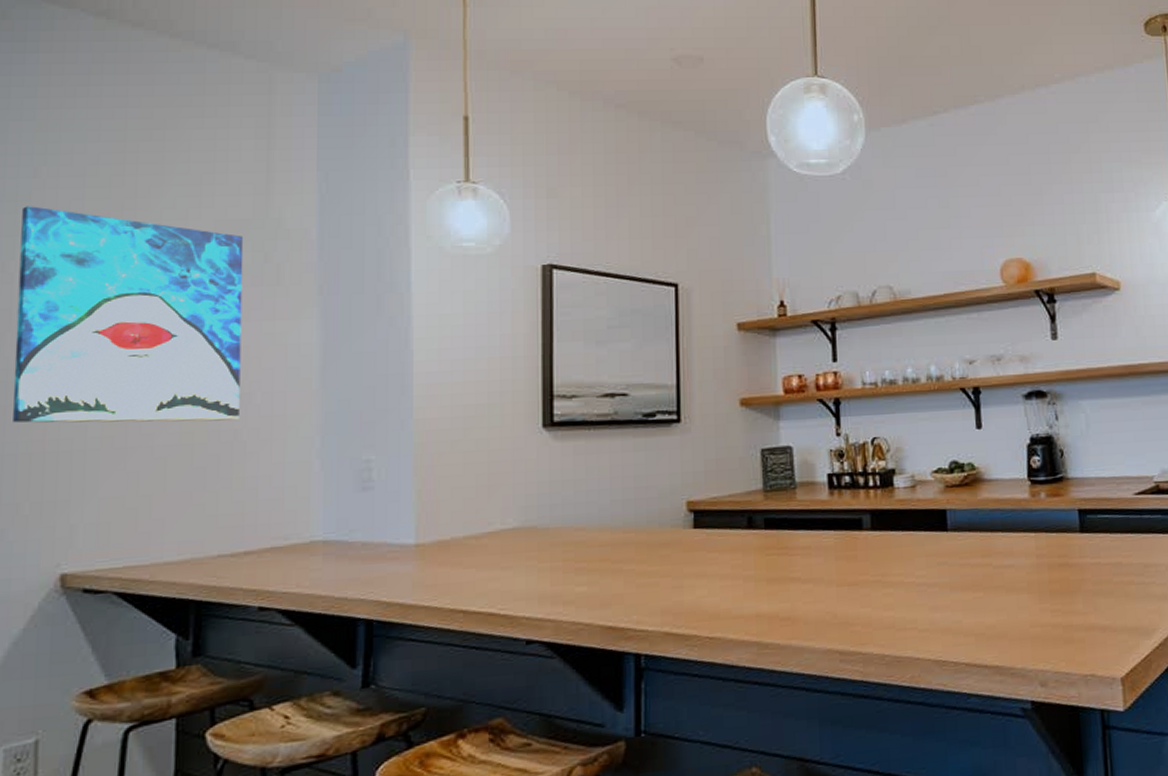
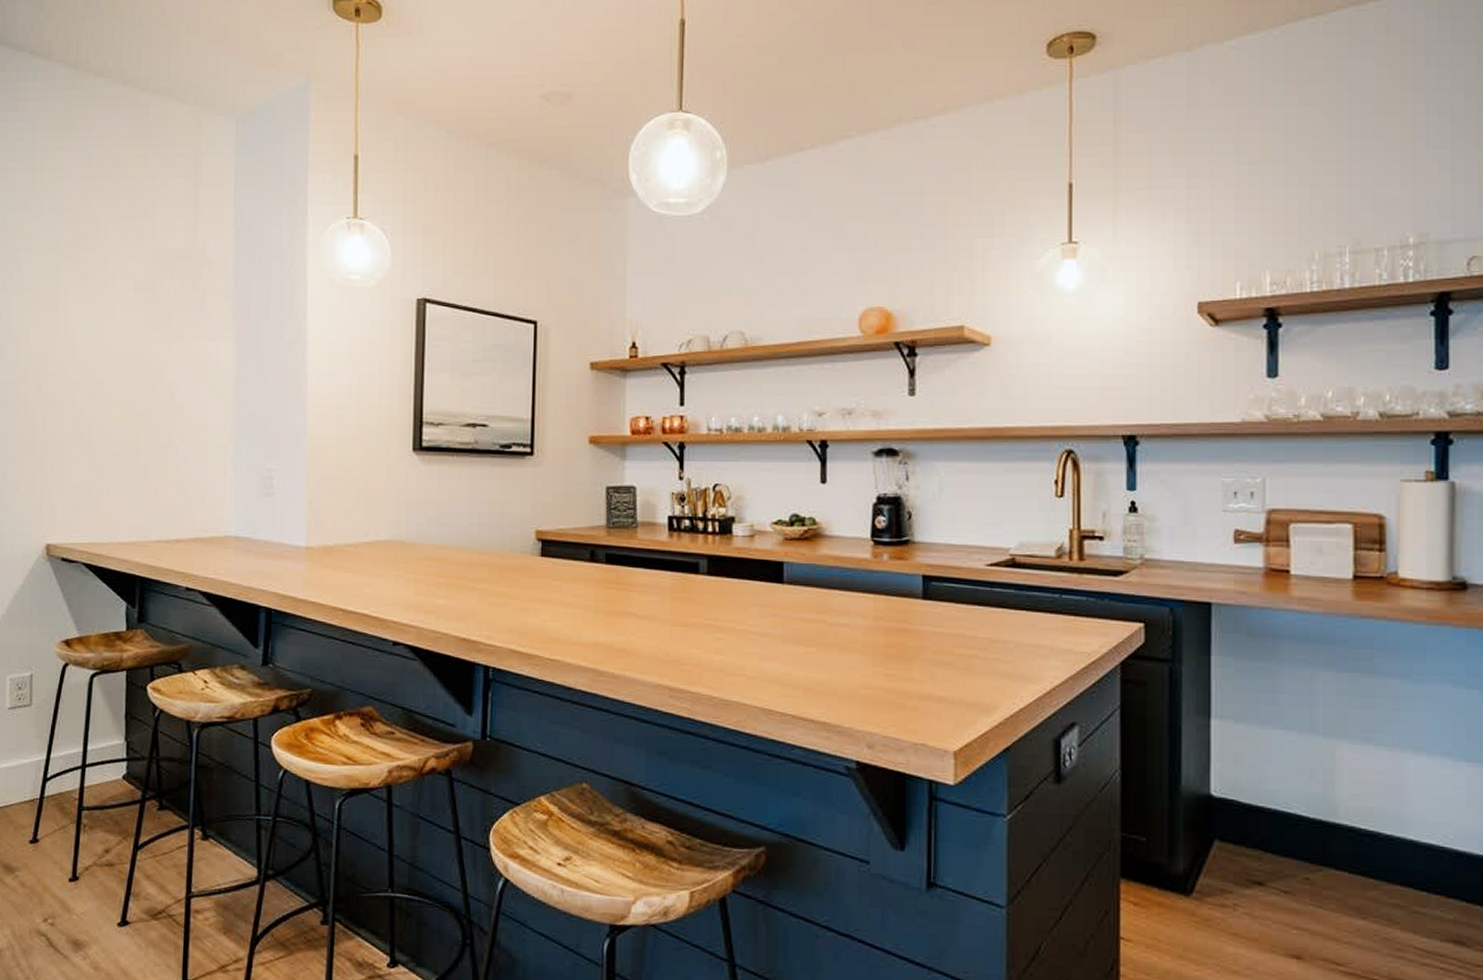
wall art: present [13,206,244,423] -> none [12,235,177,426]

